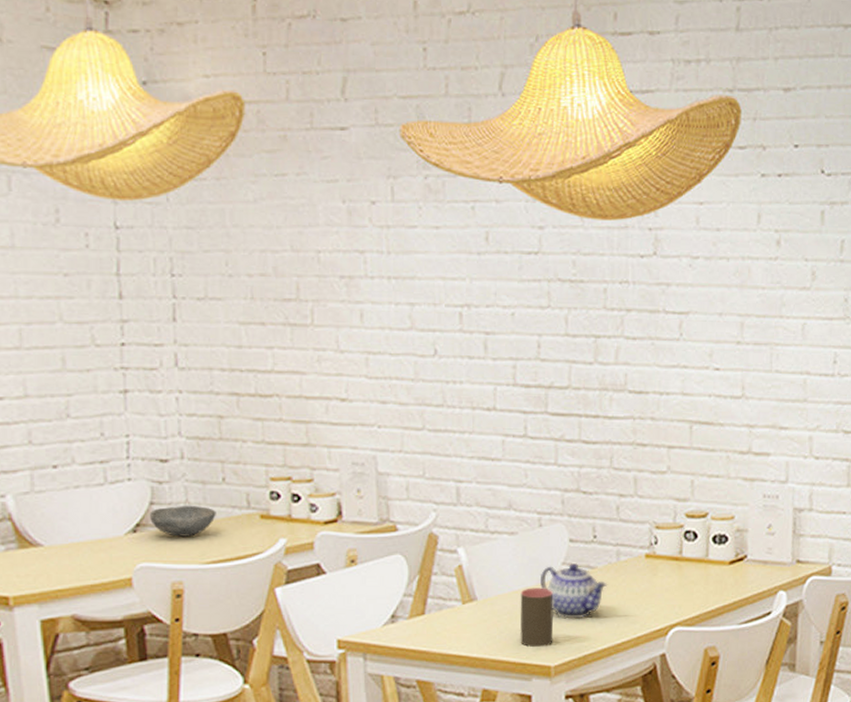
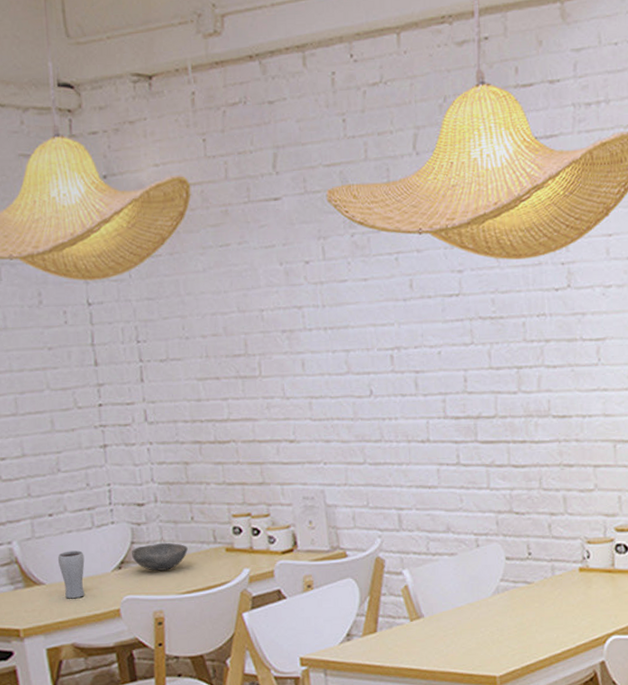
drinking glass: none [61,509,93,564] -> present [58,550,85,599]
cup: present [520,588,554,647] -> none [463,603,497,659]
teapot: present [540,563,608,619] -> none [481,580,545,631]

